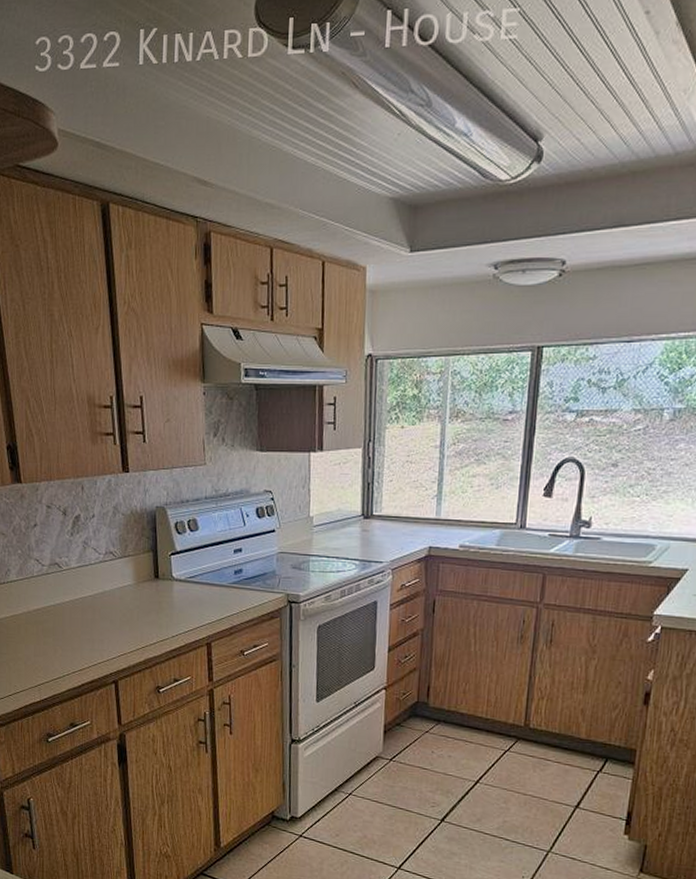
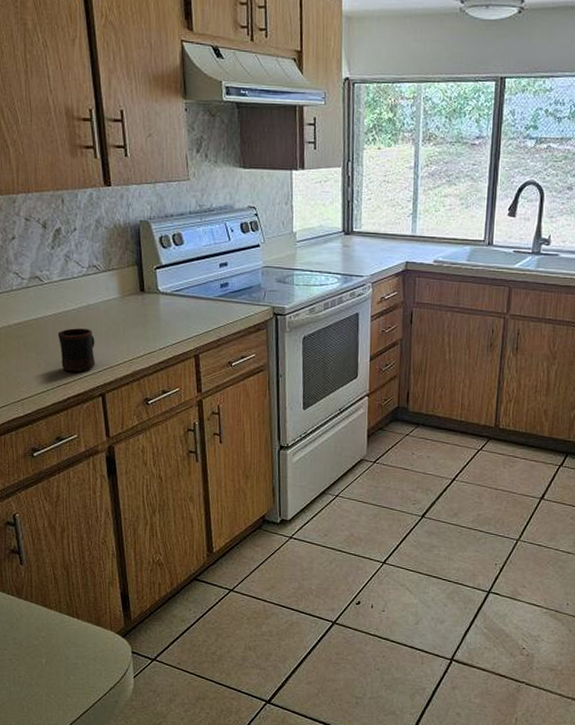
mug: none [74,614,110,659] -> present [57,328,95,372]

